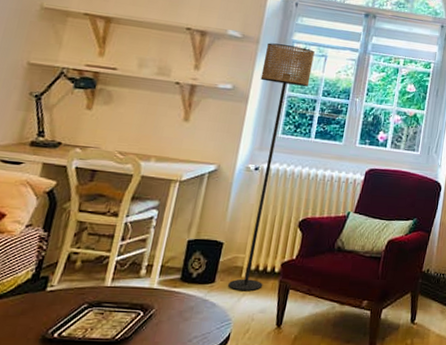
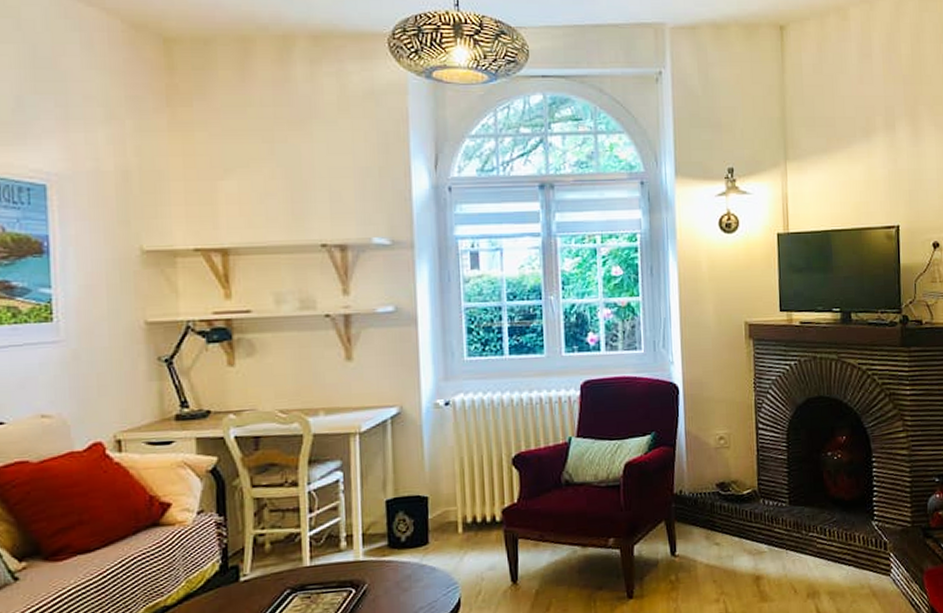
floor lamp: present [228,43,315,291] -> none [425,243,488,549]

